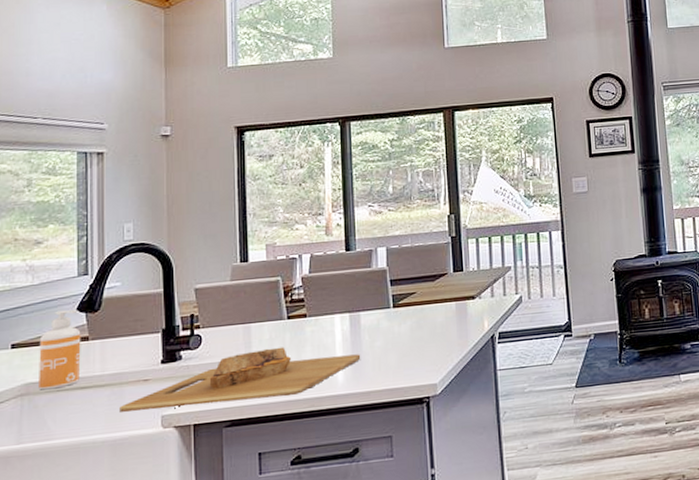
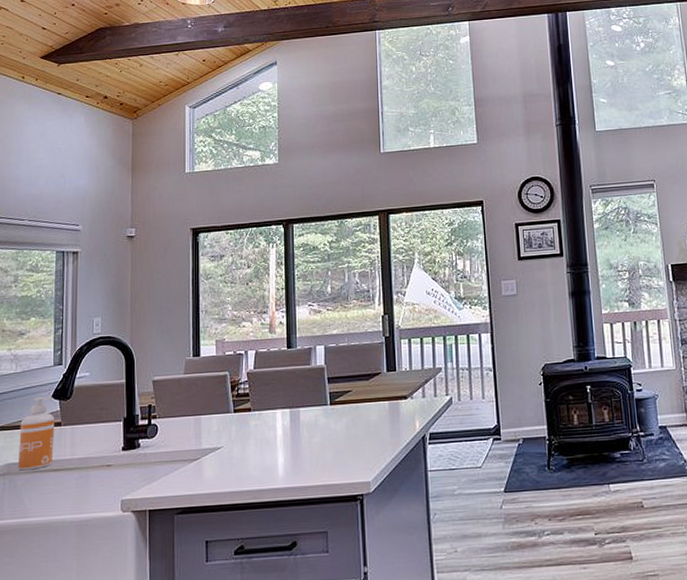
cutting board: present [120,347,361,413] -> none [85,439,300,496]

